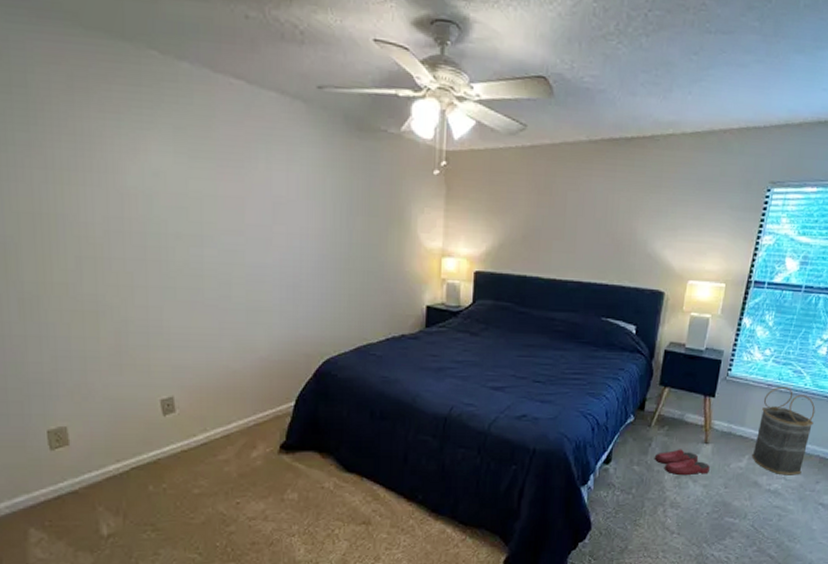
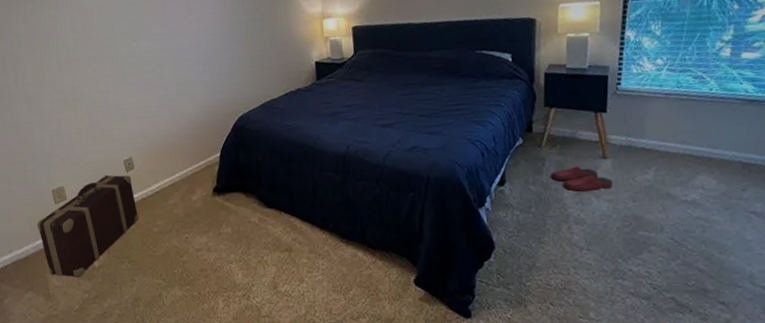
suitcase: none [17,416,174,549] -> present [36,174,139,278]
basket: present [752,386,816,475] -> none [659,93,728,185]

